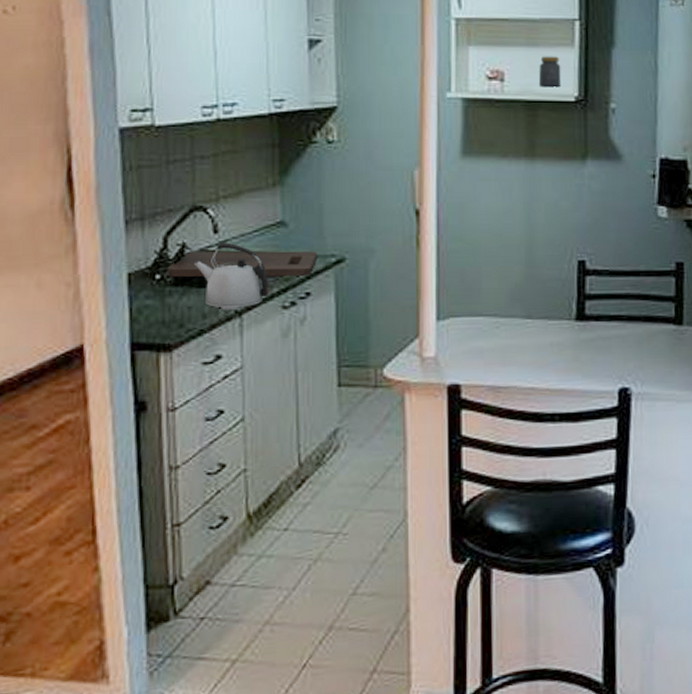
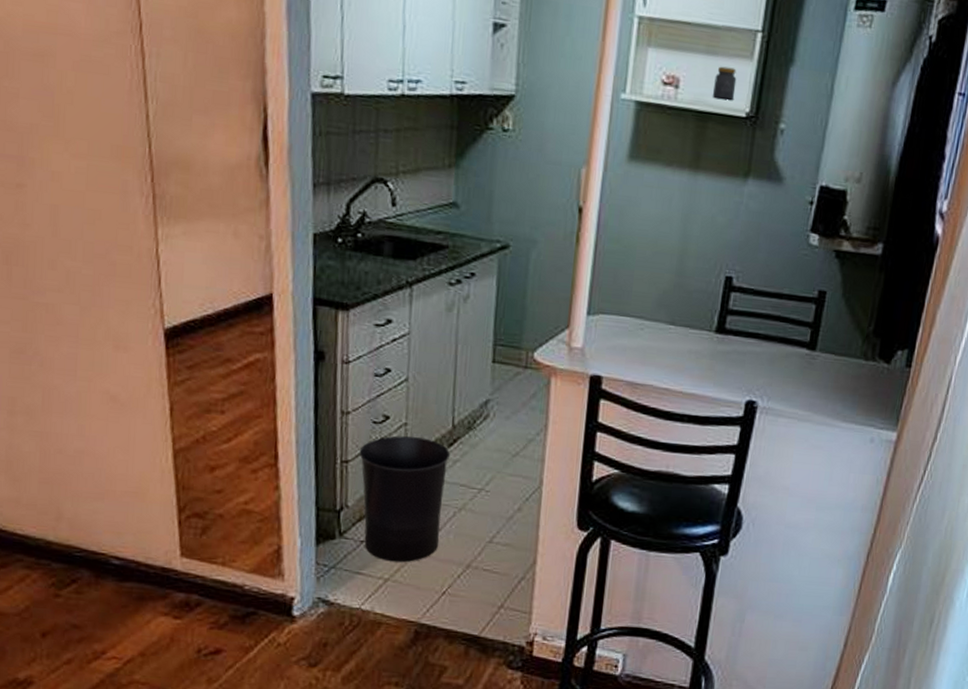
cutting board: present [167,250,317,278] -> none [348,219,484,258]
waste bin: none [192,483,298,637] -> present [359,436,450,562]
kettle: present [194,242,270,310] -> none [373,215,439,280]

